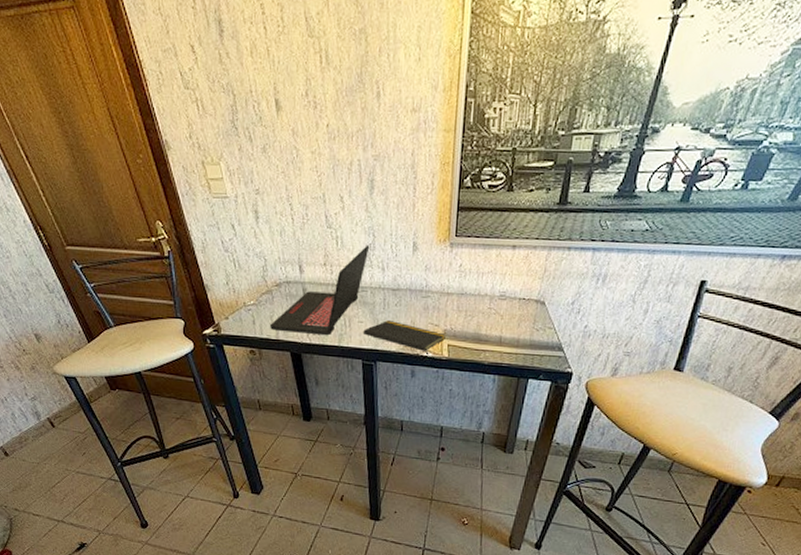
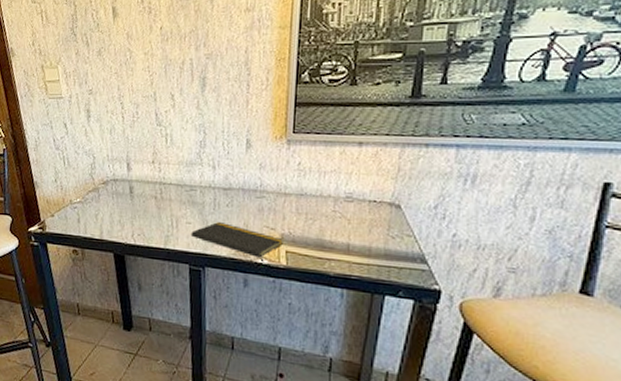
laptop: present [270,245,370,336] -> none [95,142,200,237]

